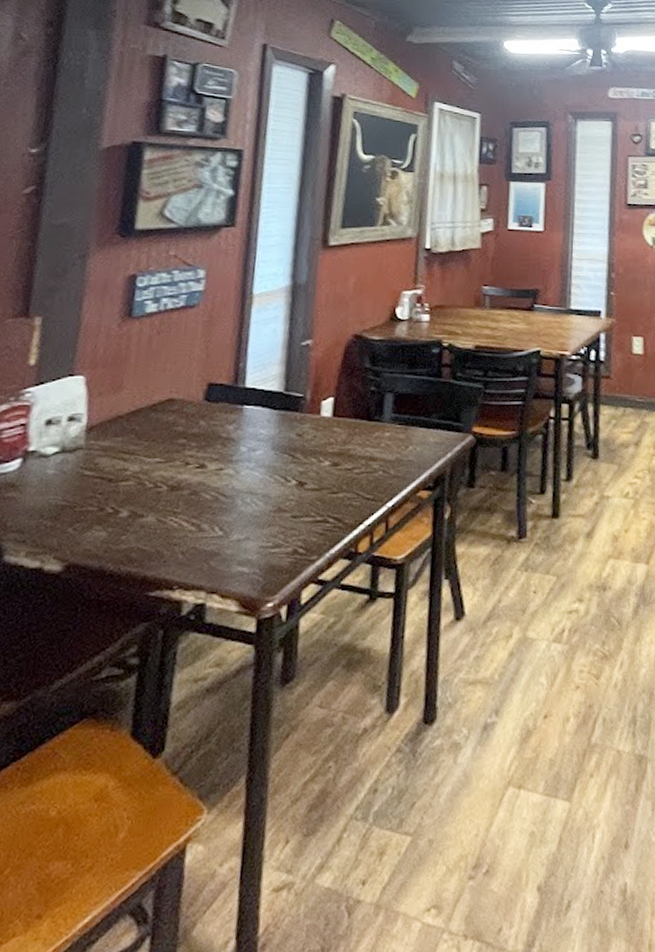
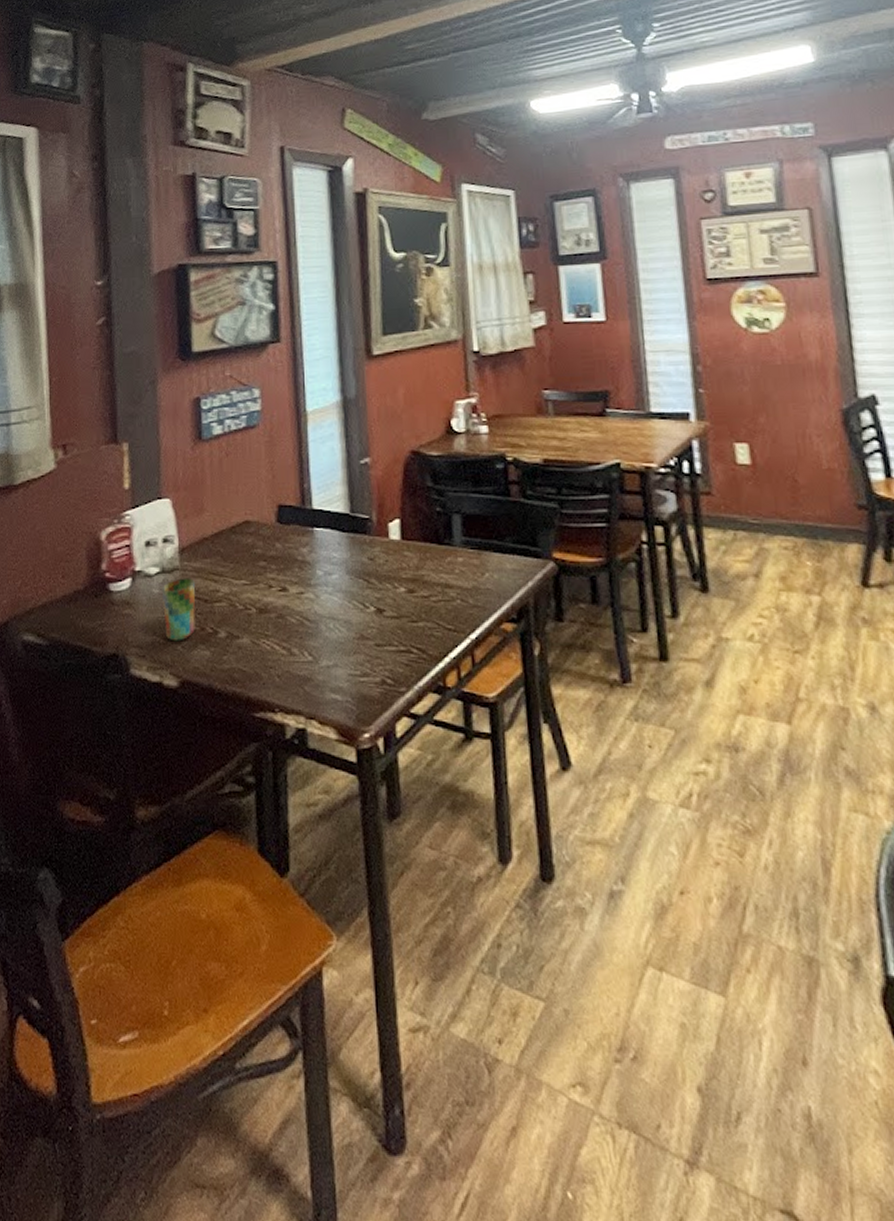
cup: none [55,457,100,524] -> present [163,578,195,641]

